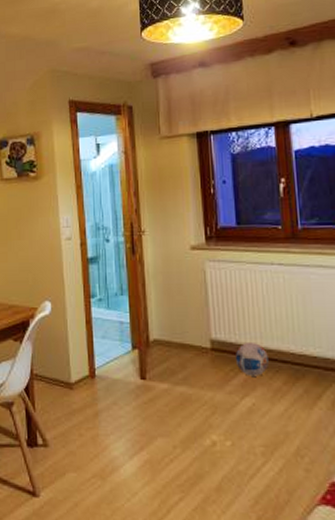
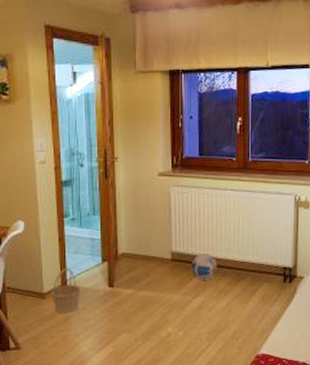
basket: none [79,355,110,408] -> present [51,268,81,313]

